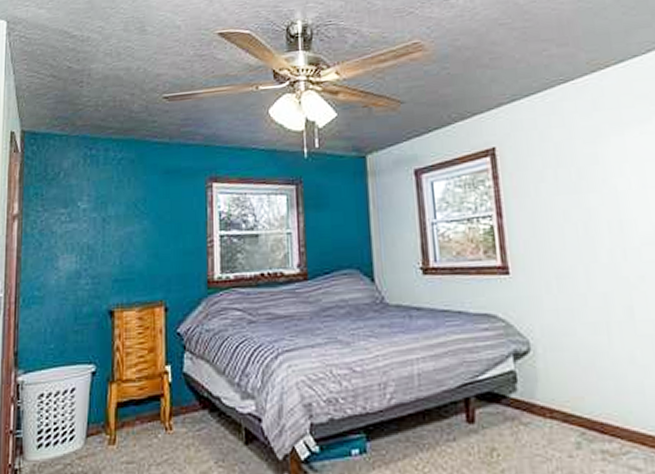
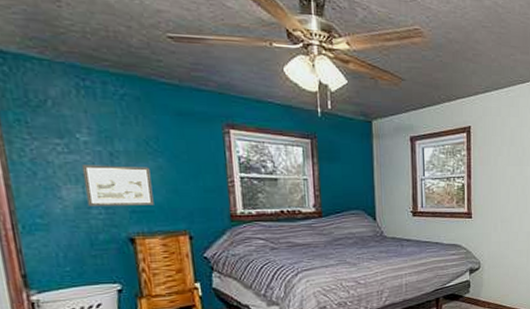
picture frame: none [77,230,135,276] -> present [81,165,154,206]

